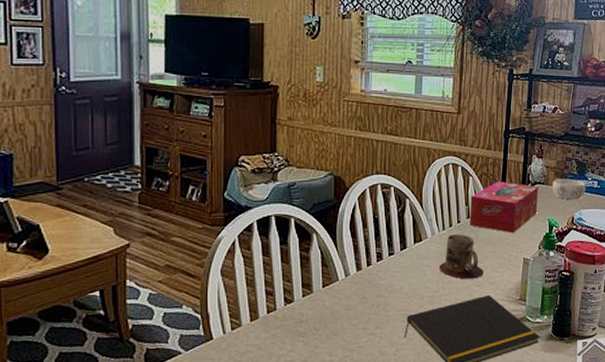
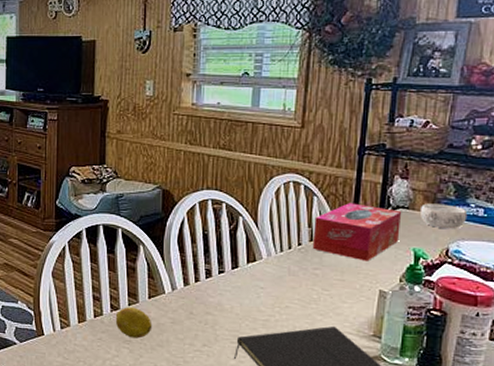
fruit: none [289,298,327,330] -> present [115,307,152,339]
mug: present [439,234,483,280] -> none [275,257,328,307]

